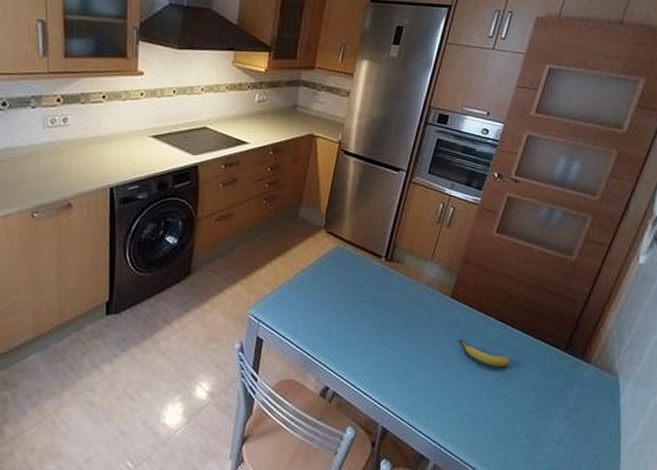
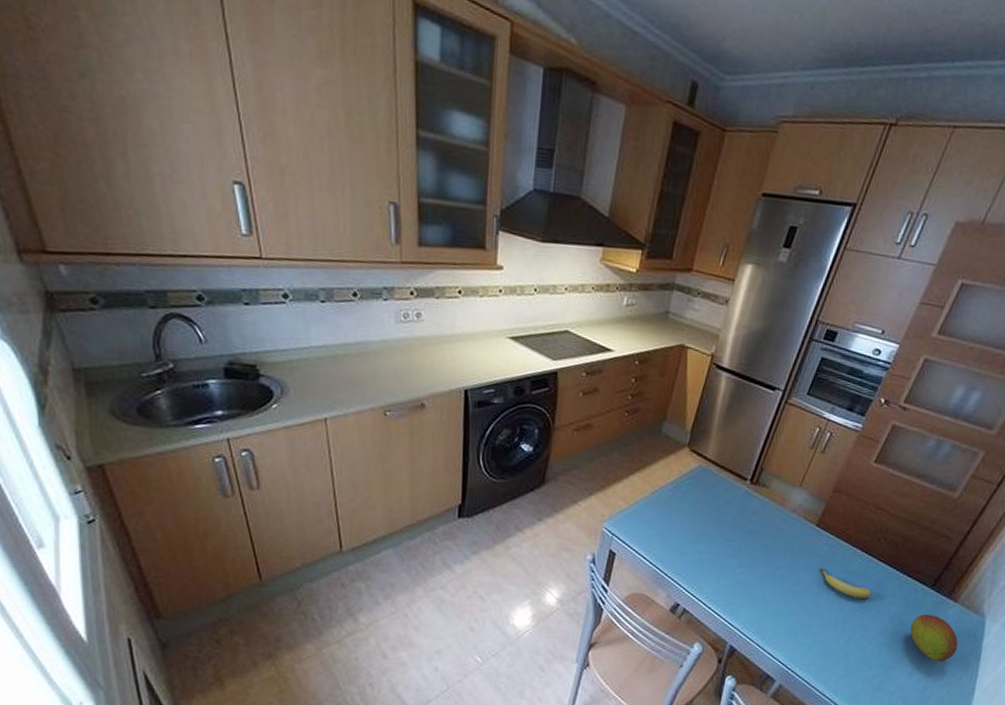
fruit: none [551,378,598,426] -> present [910,614,959,662]

